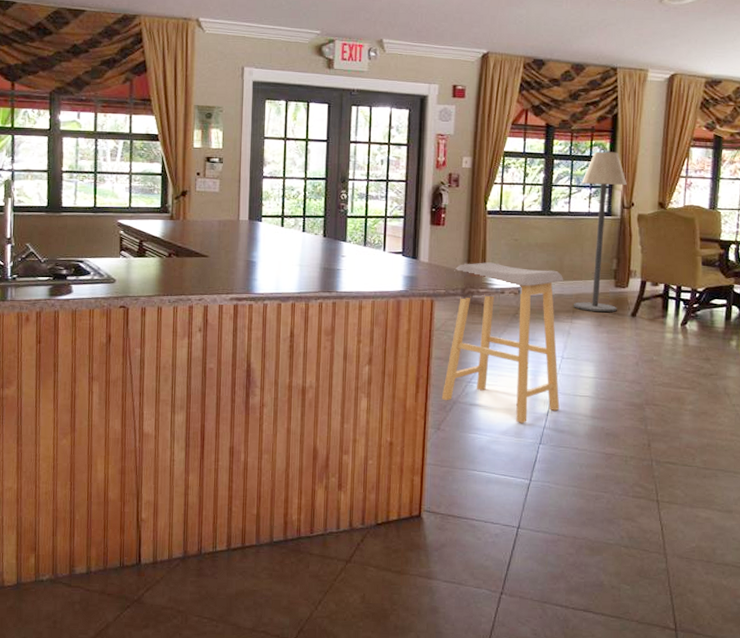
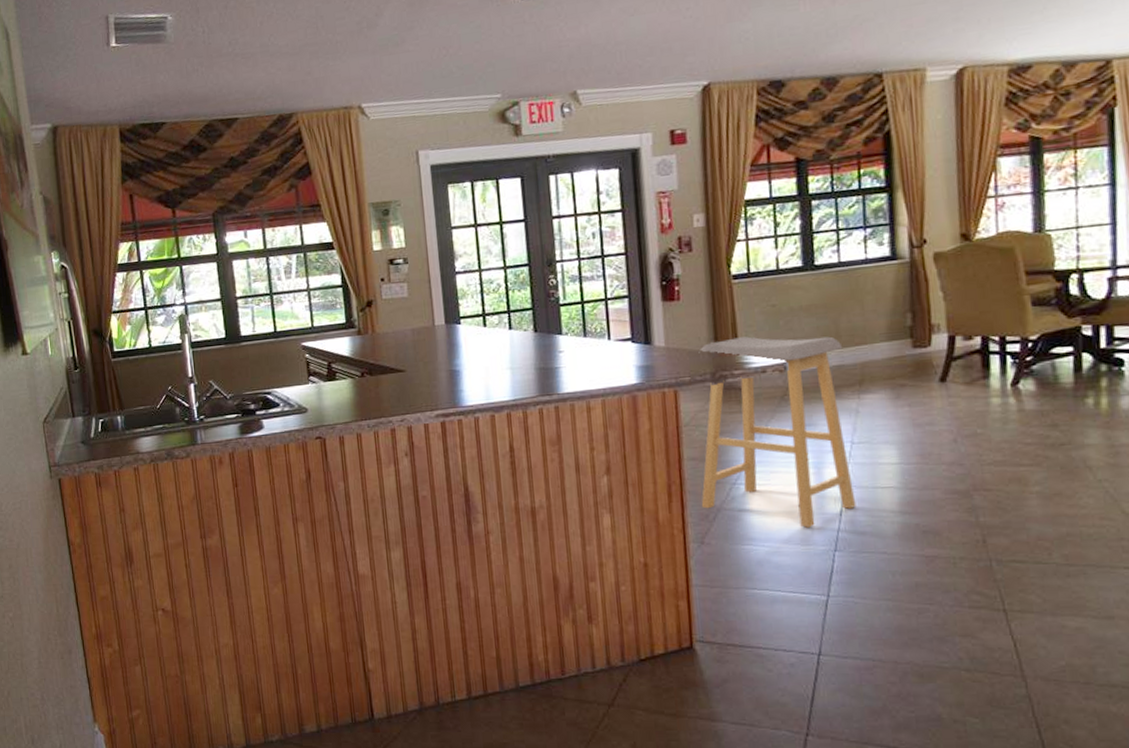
floor lamp: present [574,151,627,313] -> none [851,178,919,382]

